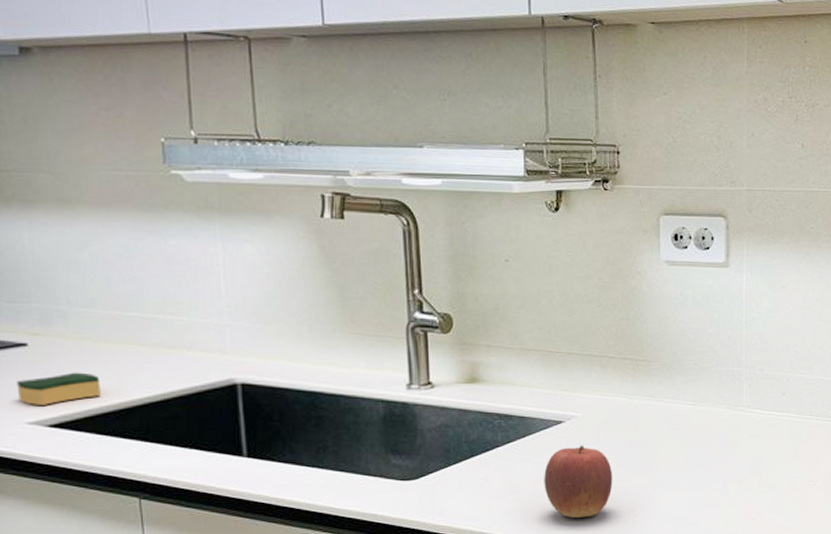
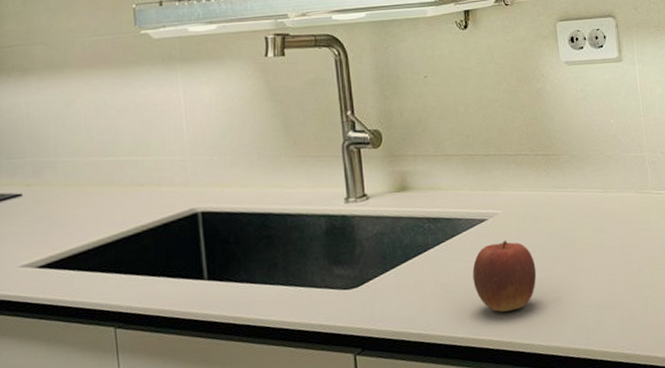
sponge: present [17,372,101,405] -> none [12,215,82,249]

